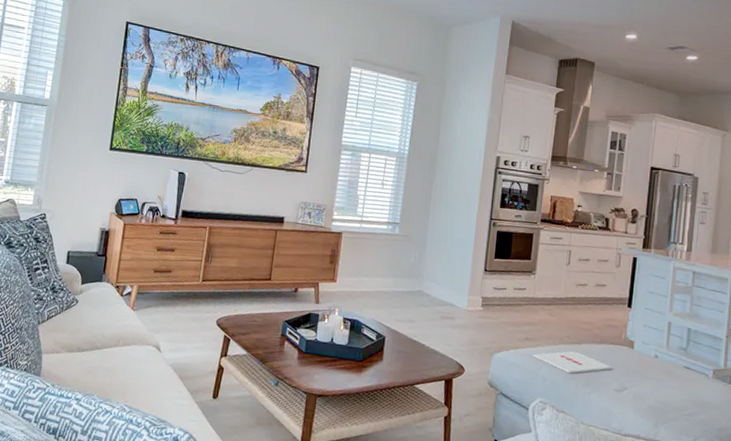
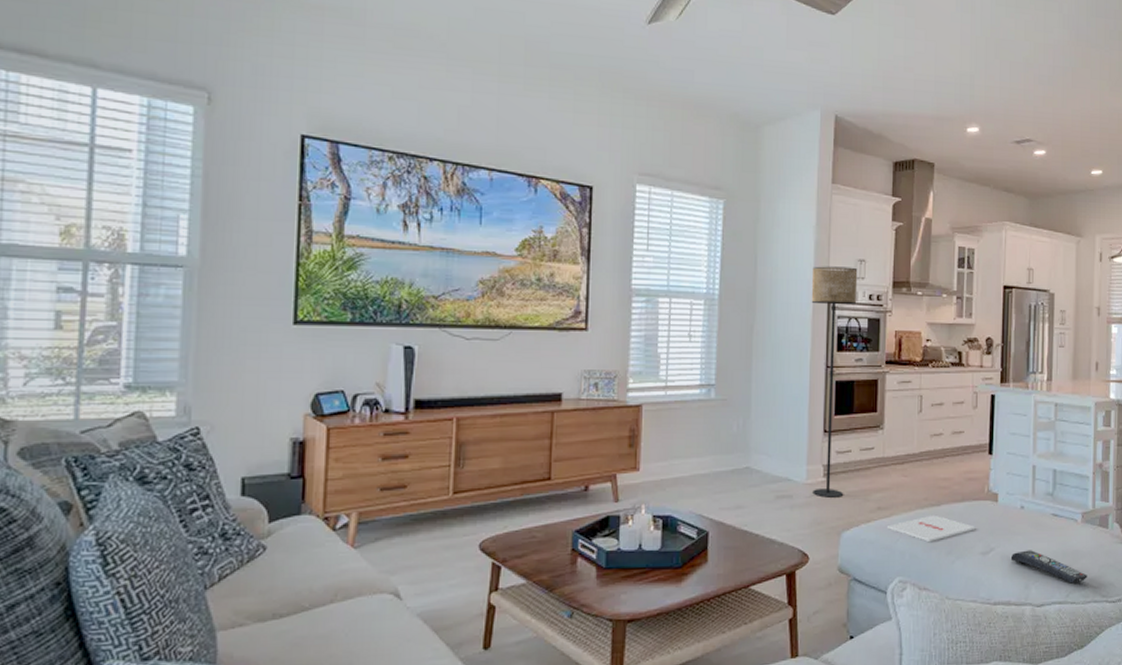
floor lamp: none [471,138,523,325] -> present [811,266,858,498]
remote control: none [642,394,716,431] -> present [1010,550,1088,584]

